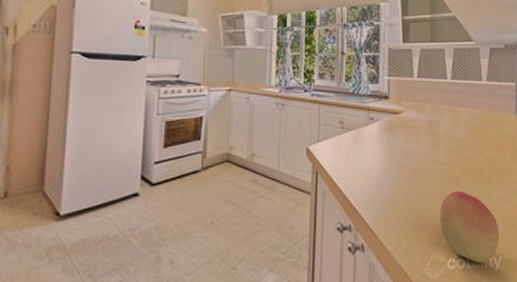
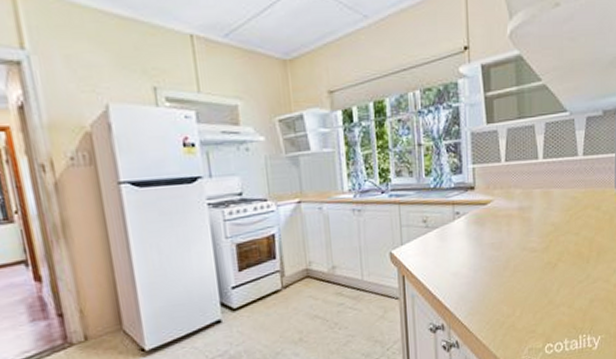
fruit: present [439,190,499,264] -> none [535,276,598,345]

